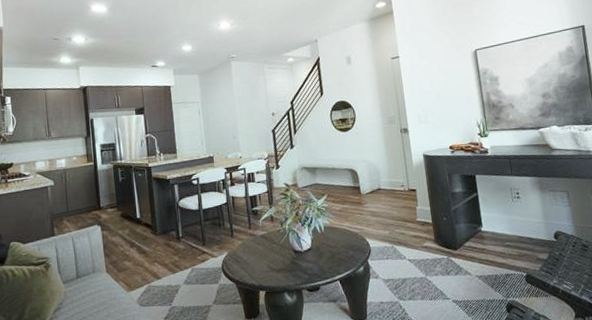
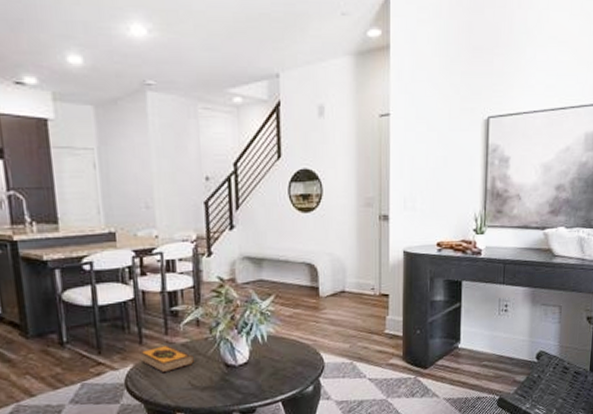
hardback book: none [231,236,271,259] -> present [139,344,194,373]

